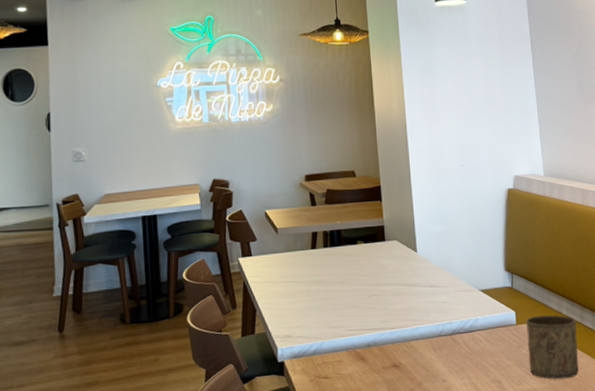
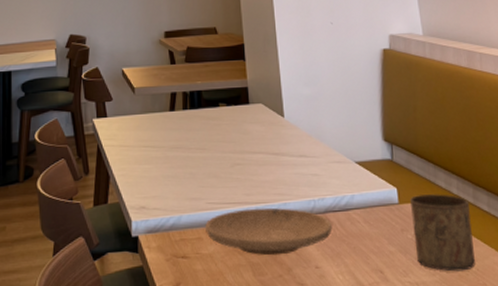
plate: none [345,332,458,374] -> present [205,207,333,256]

